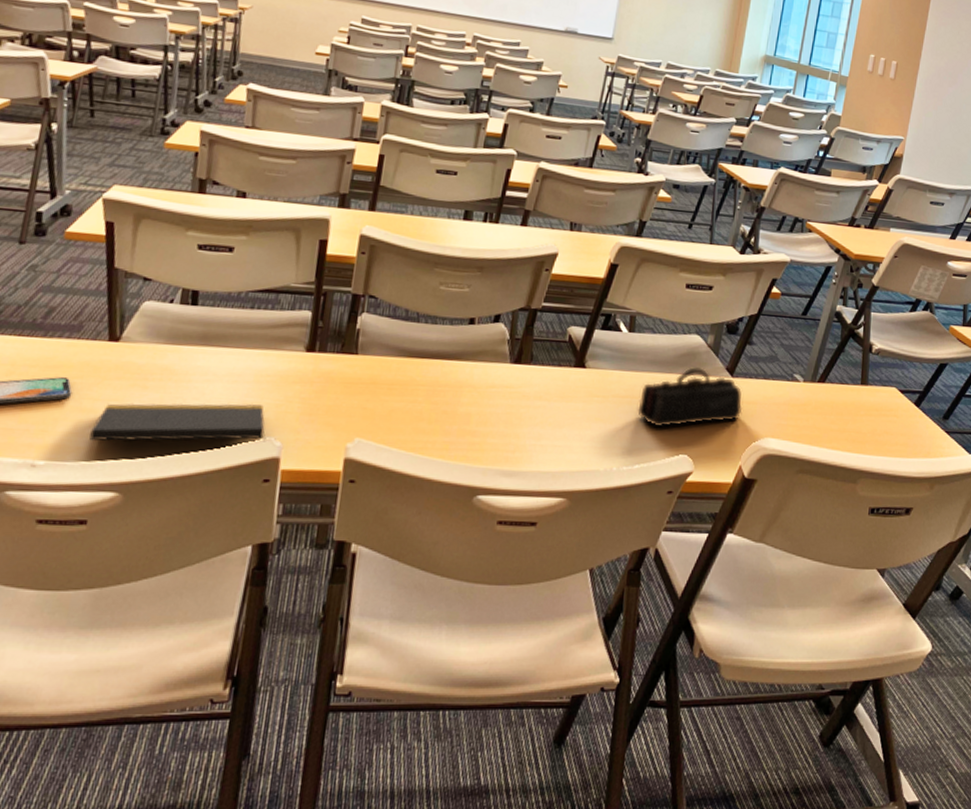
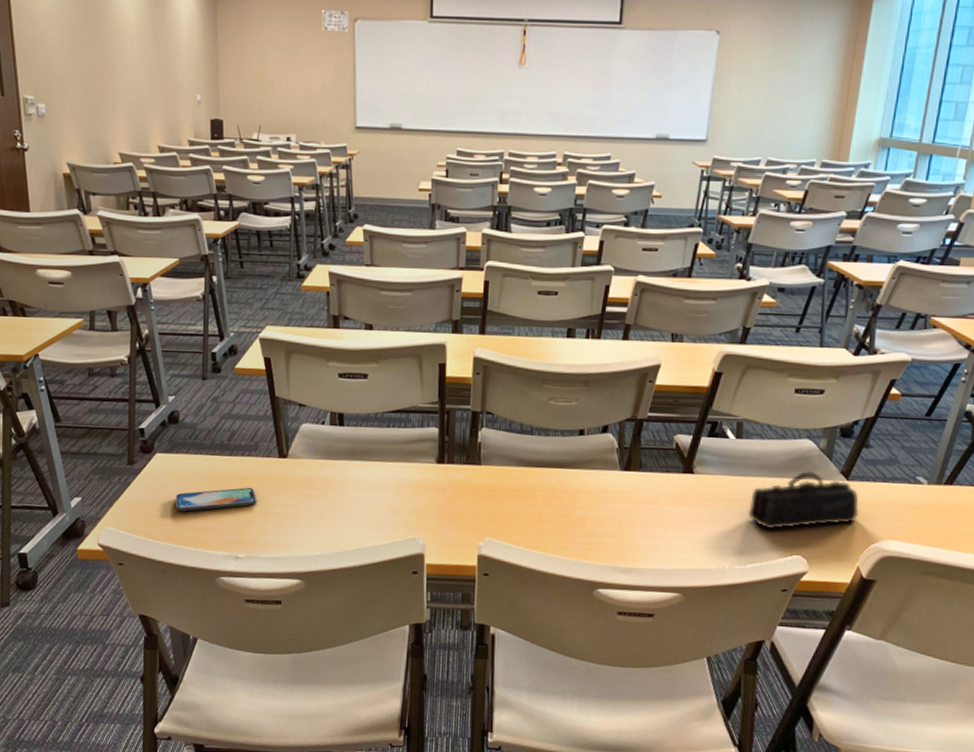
notepad: present [89,403,266,442] -> none [275,508,411,541]

